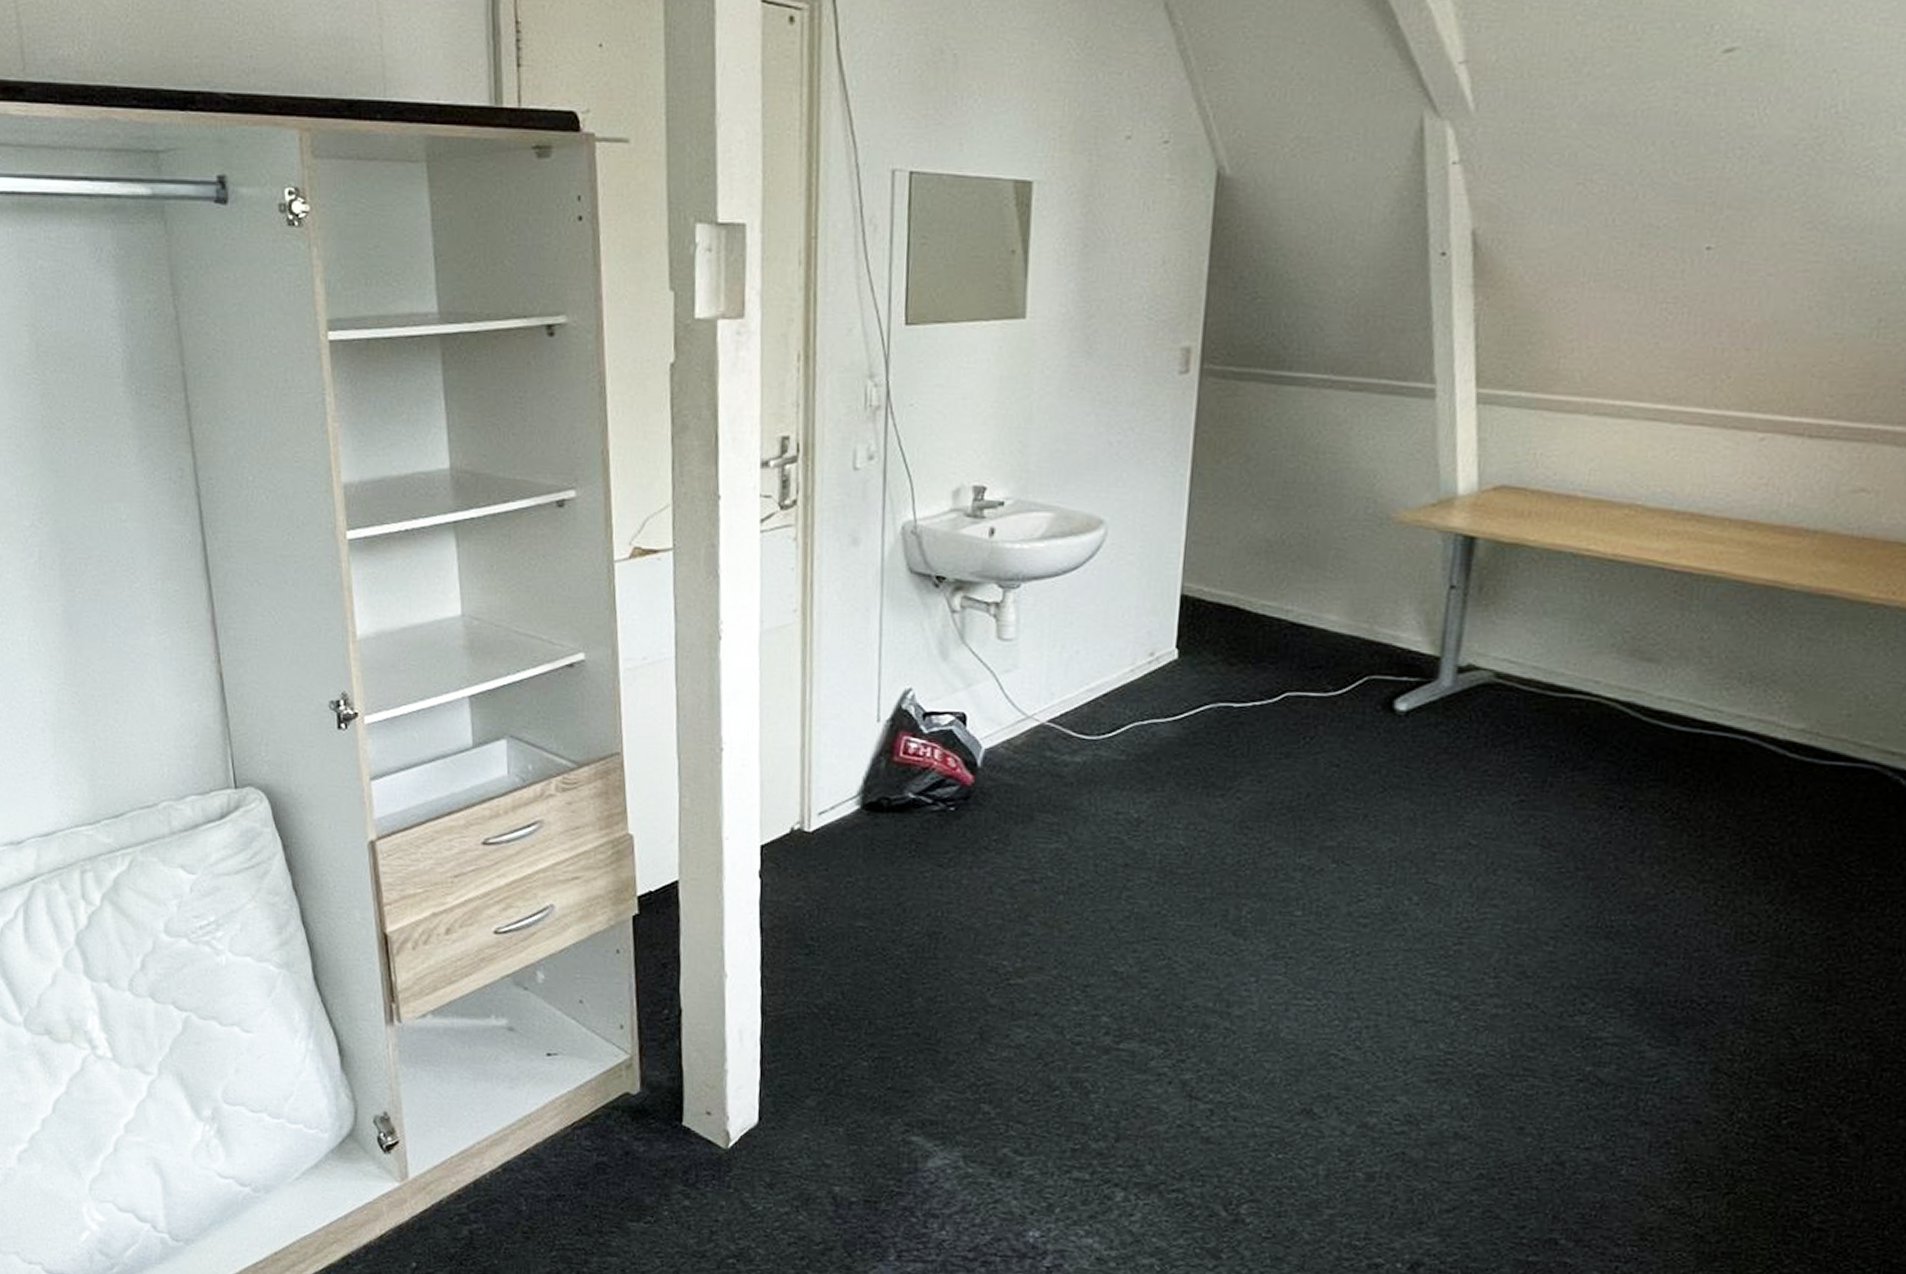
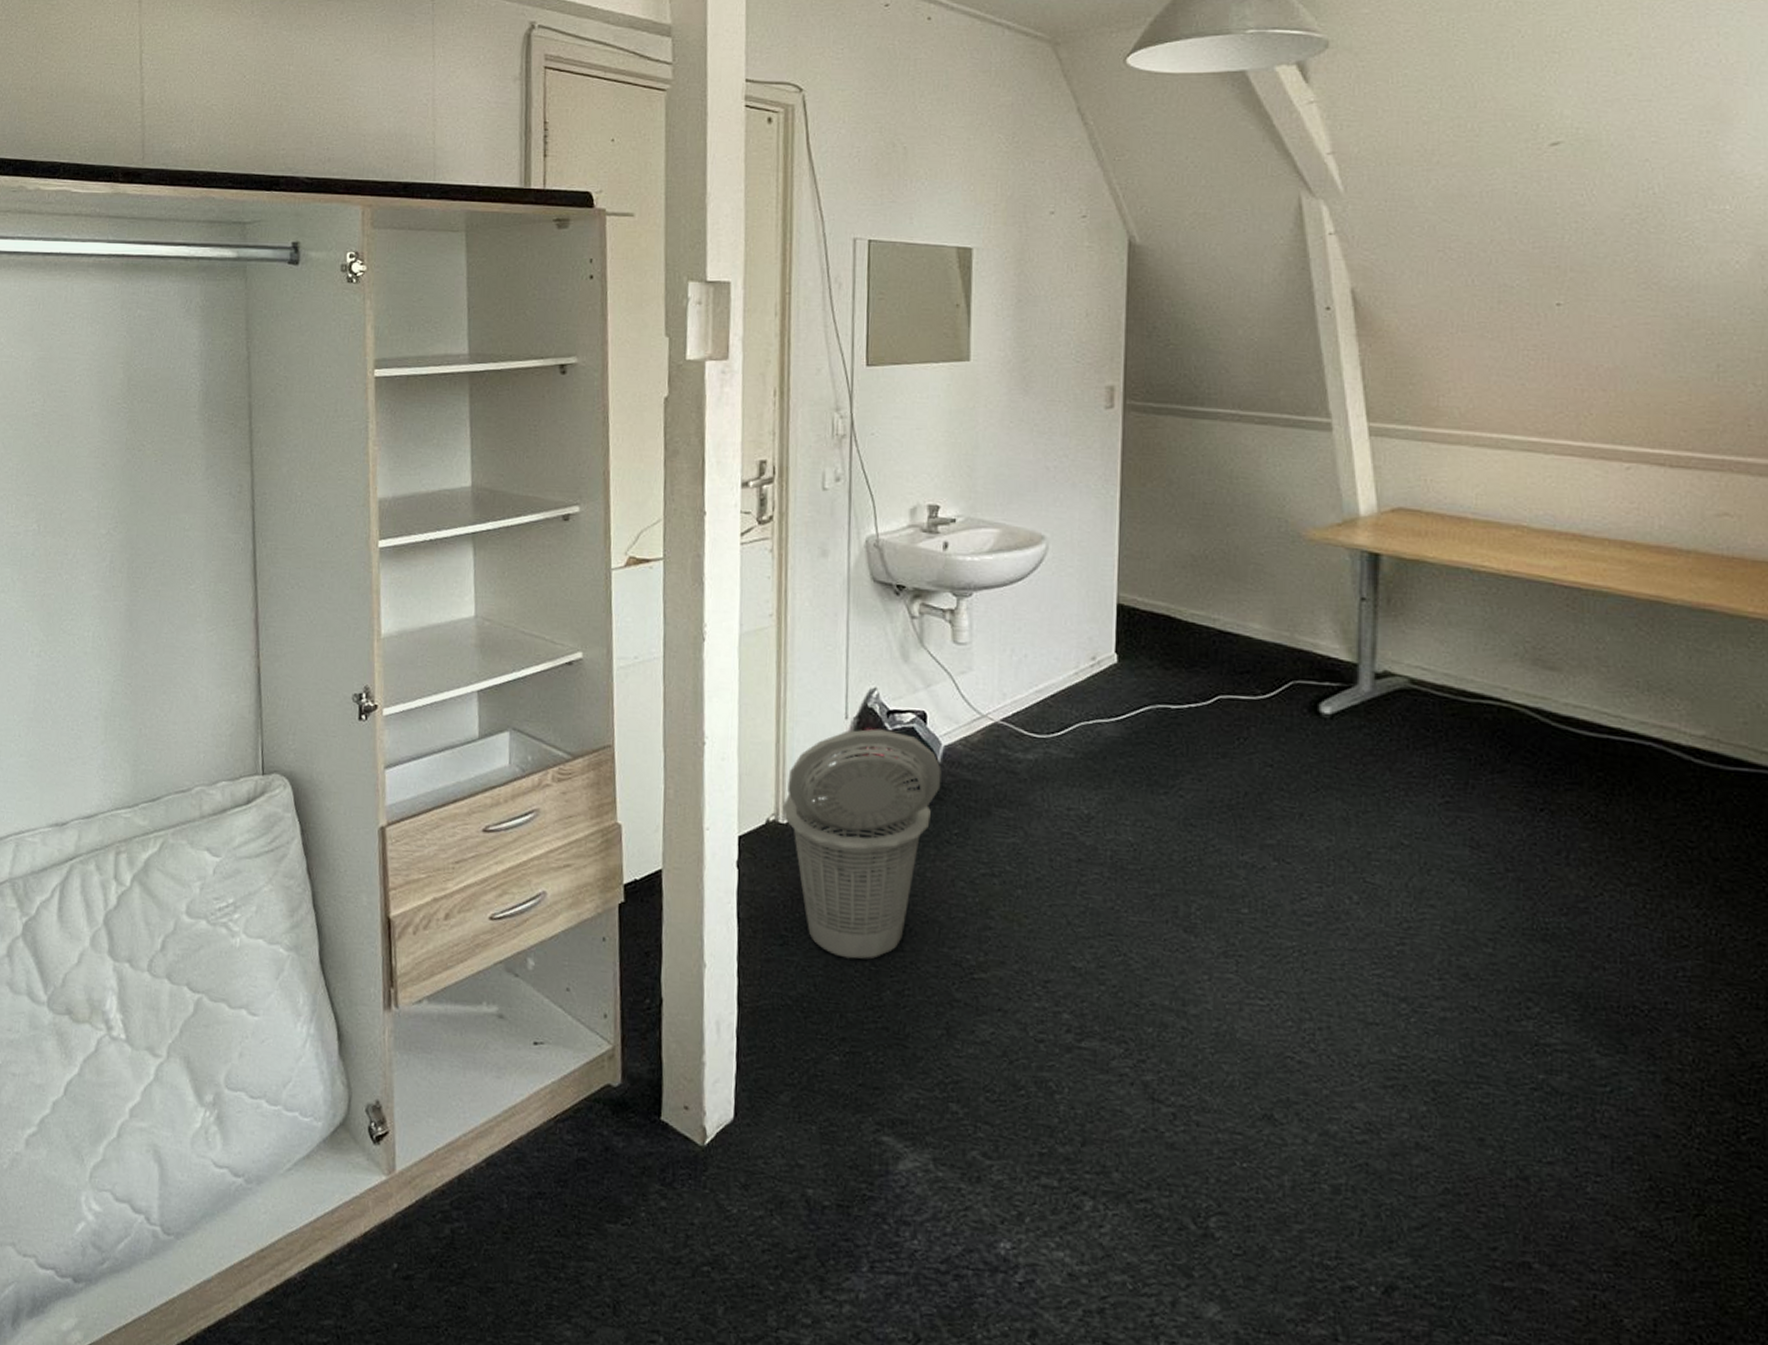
laundry basket: none [808,732,981,968] -> present [782,729,942,960]

